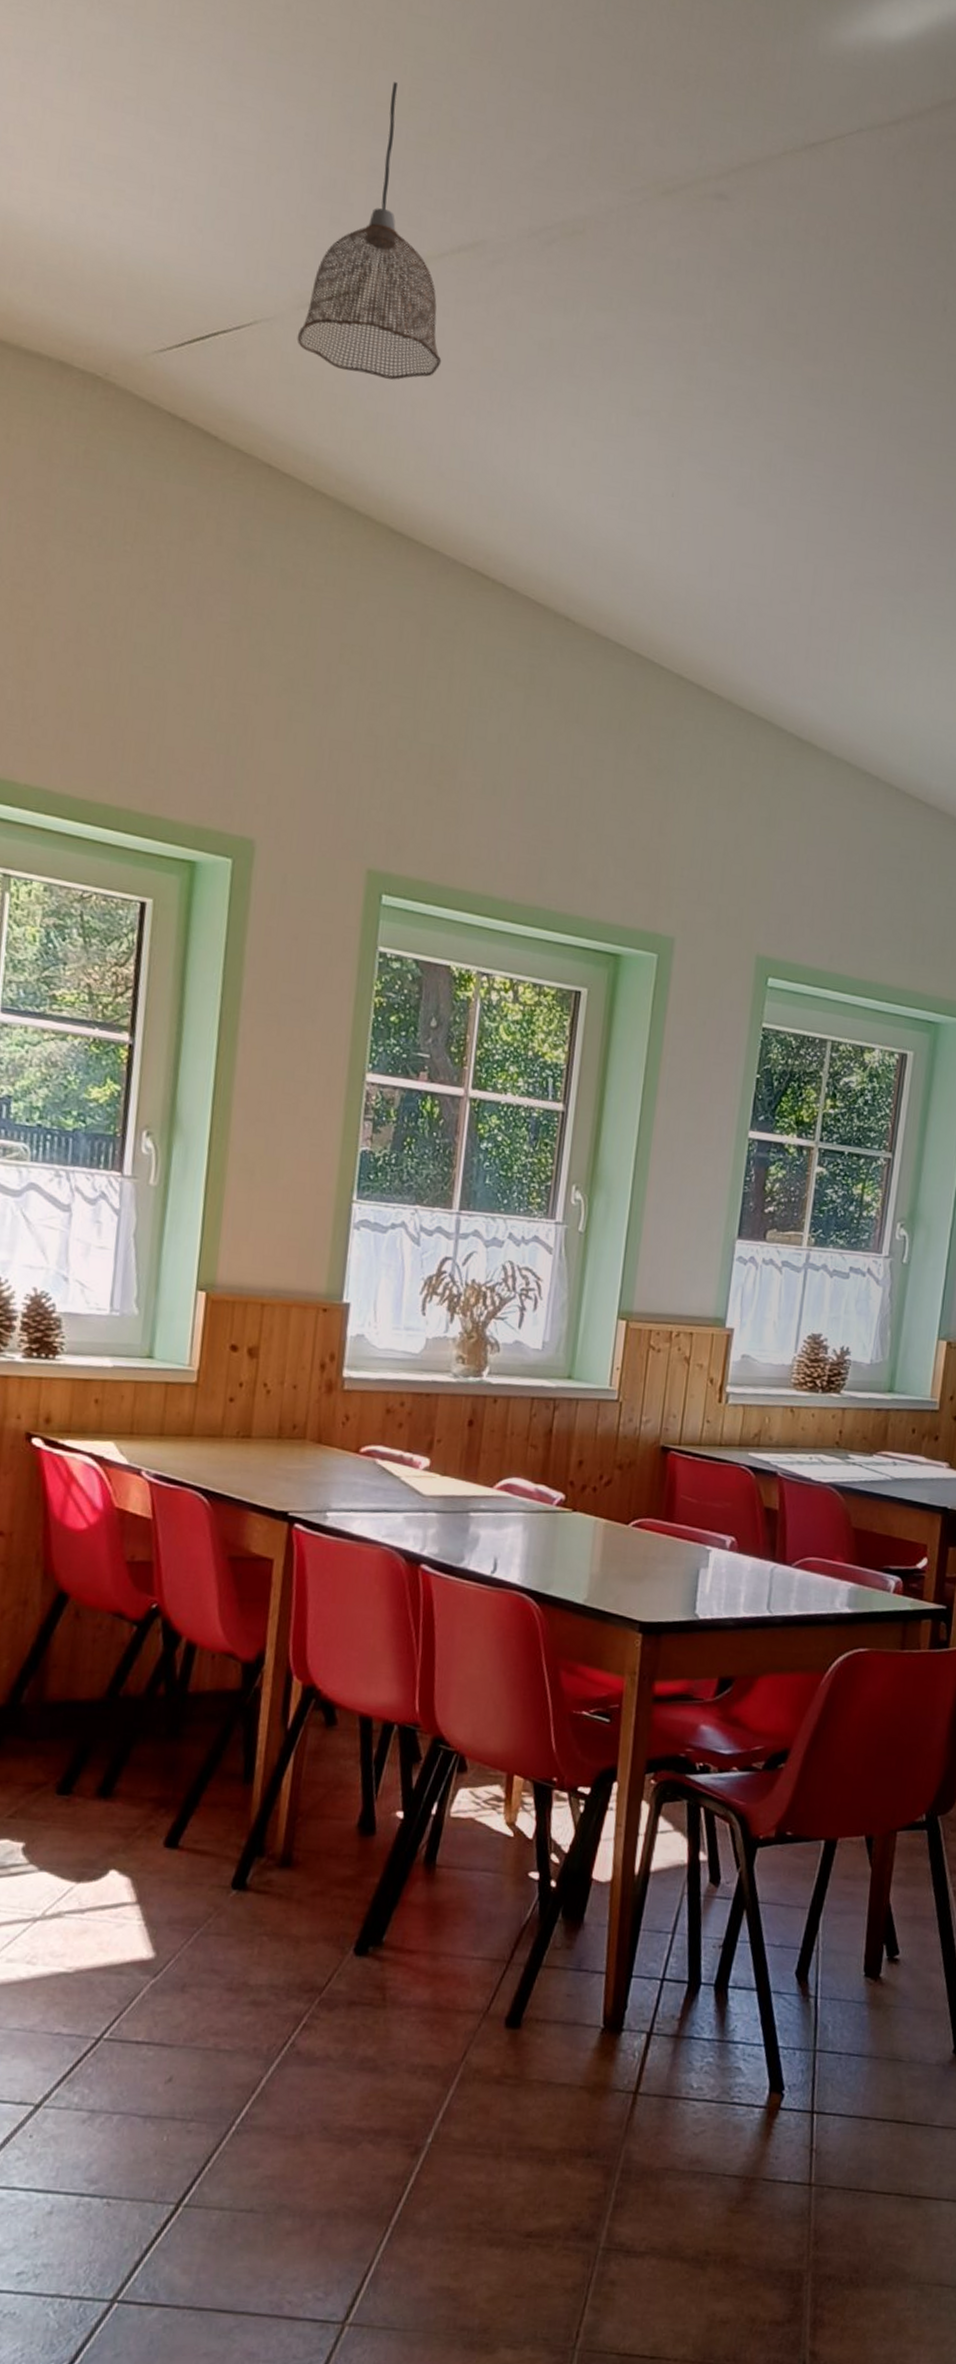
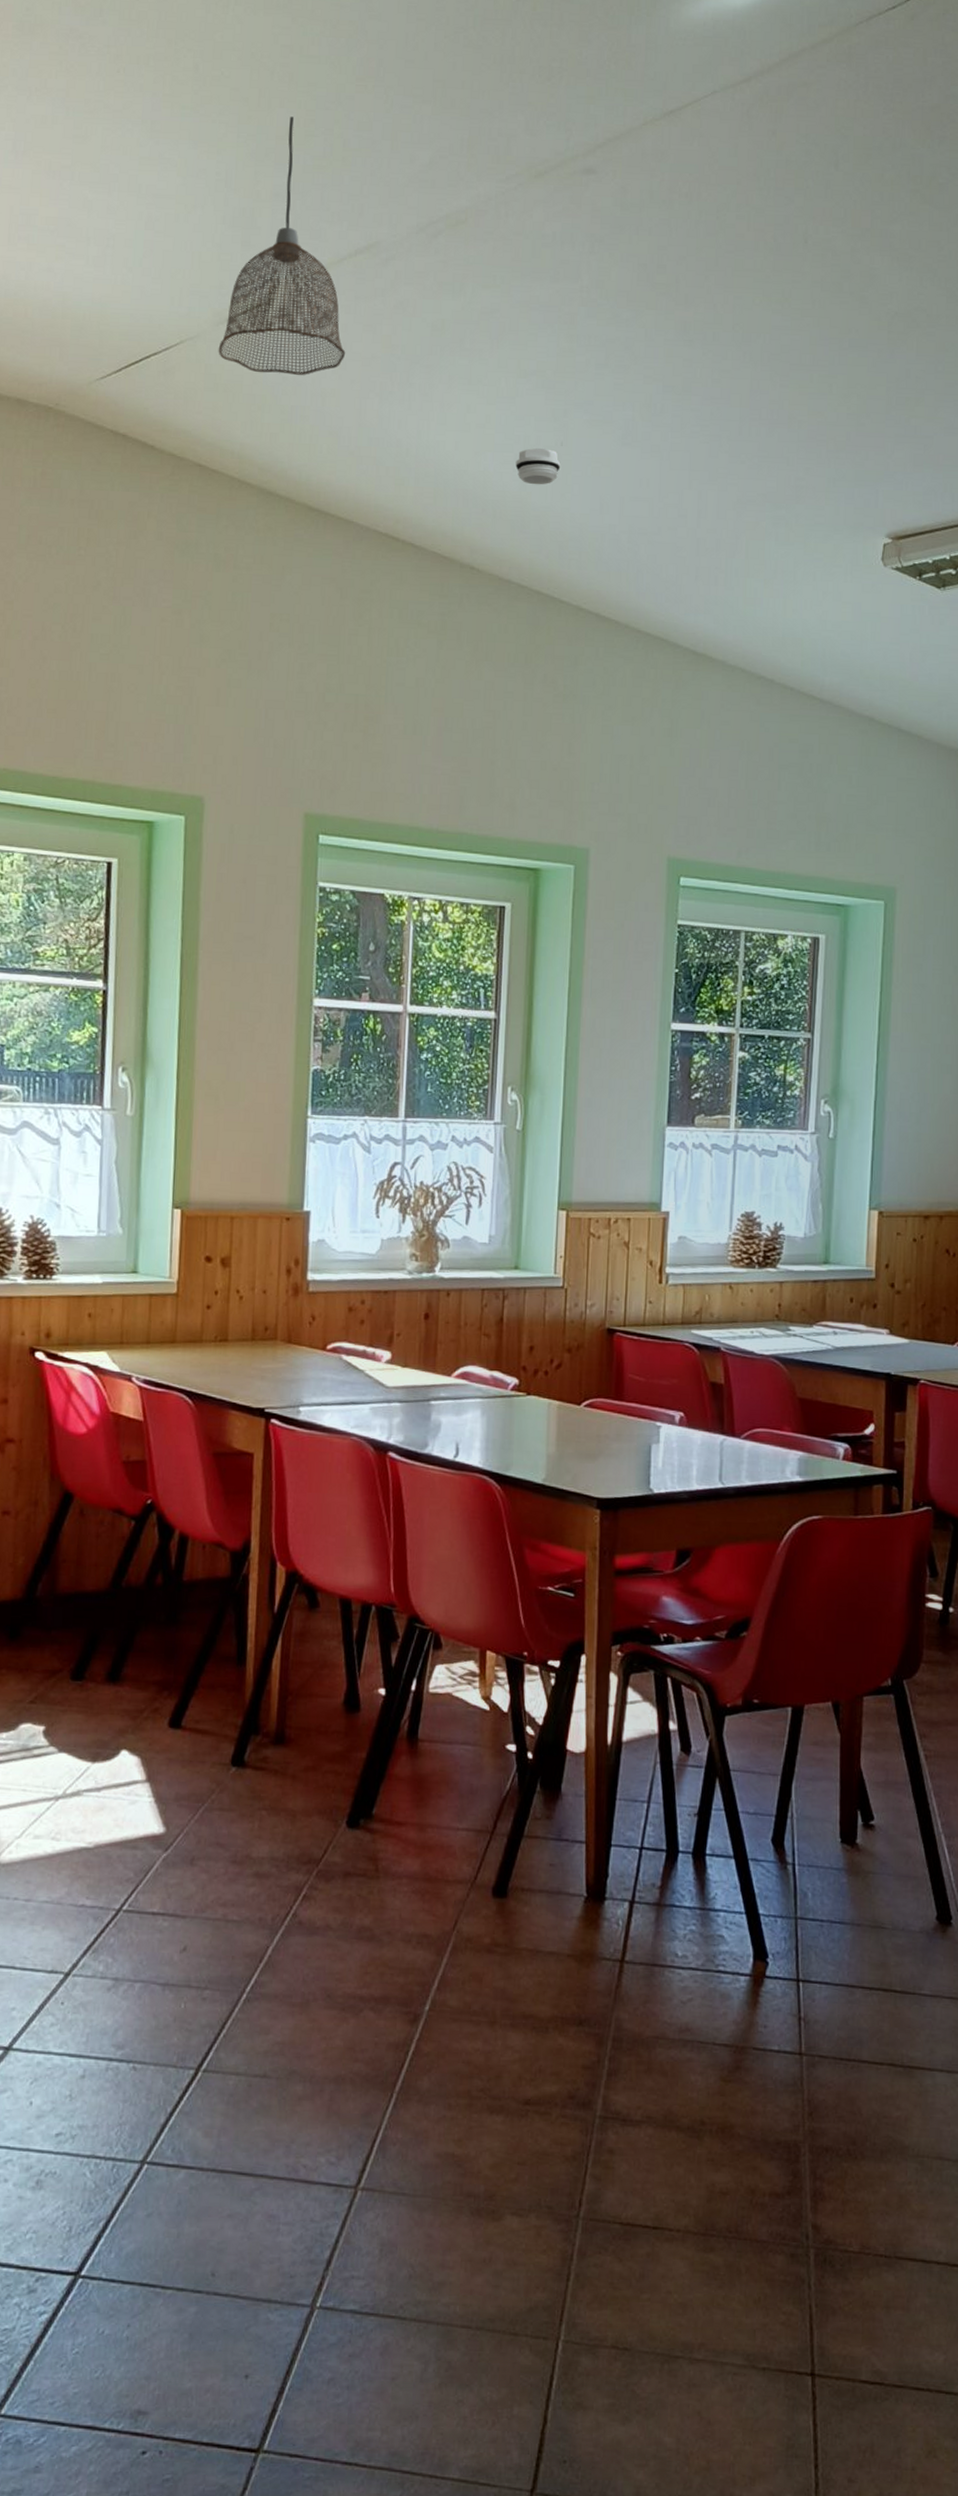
smoke detector: none [621,495,670,538] -> present [515,448,561,485]

